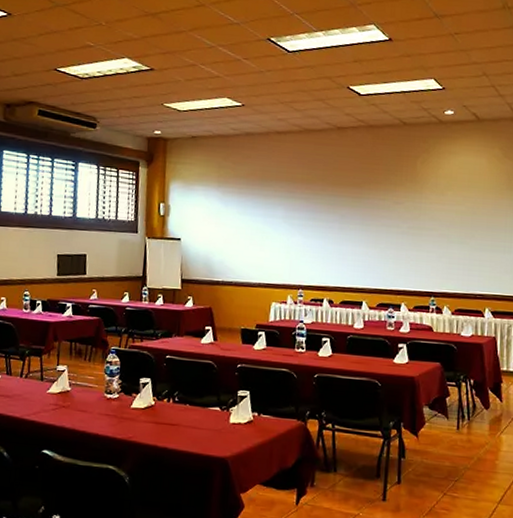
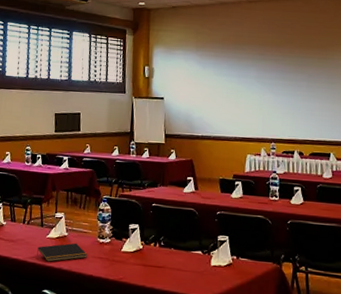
notepad: none [36,398,93,420] -> present [37,243,87,262]

